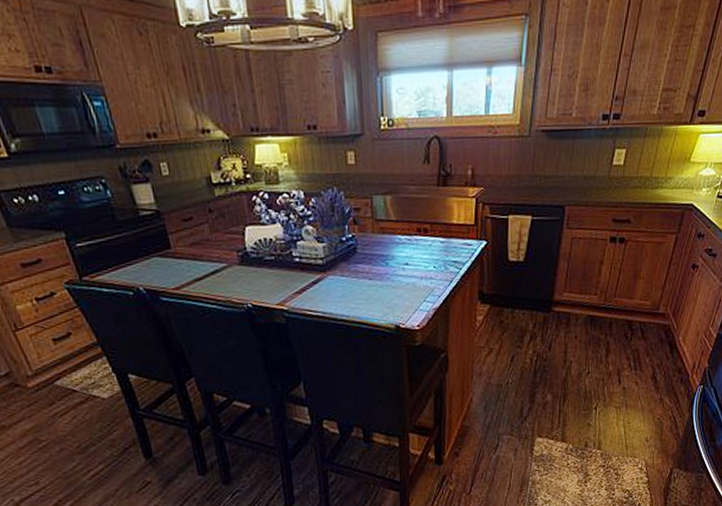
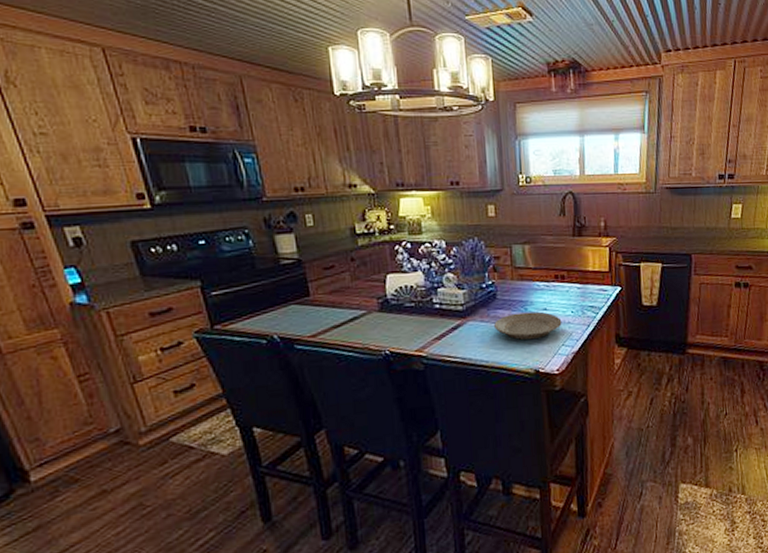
plate: none [354,266,424,295] -> present [494,311,562,340]

